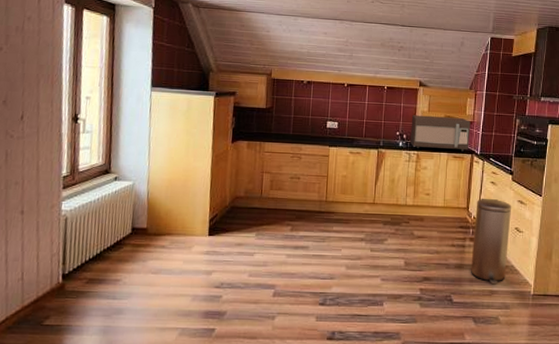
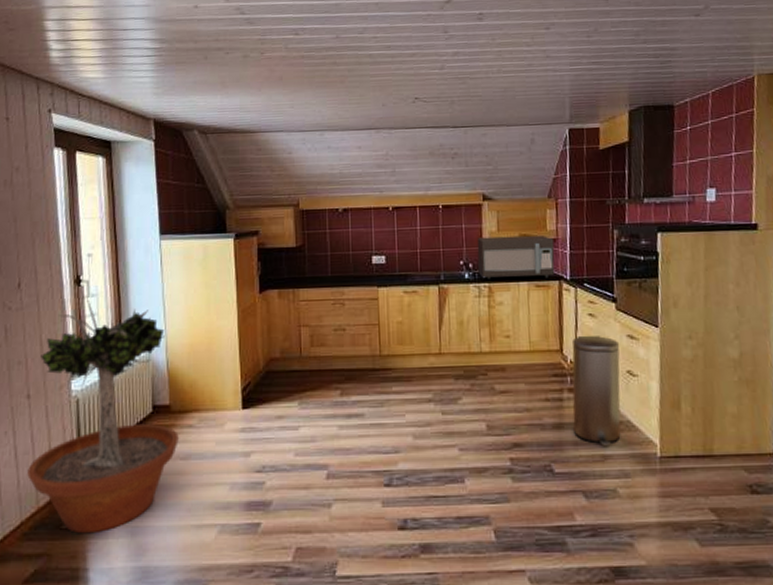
potted tree: none [15,132,152,330] -> present [27,296,179,534]

